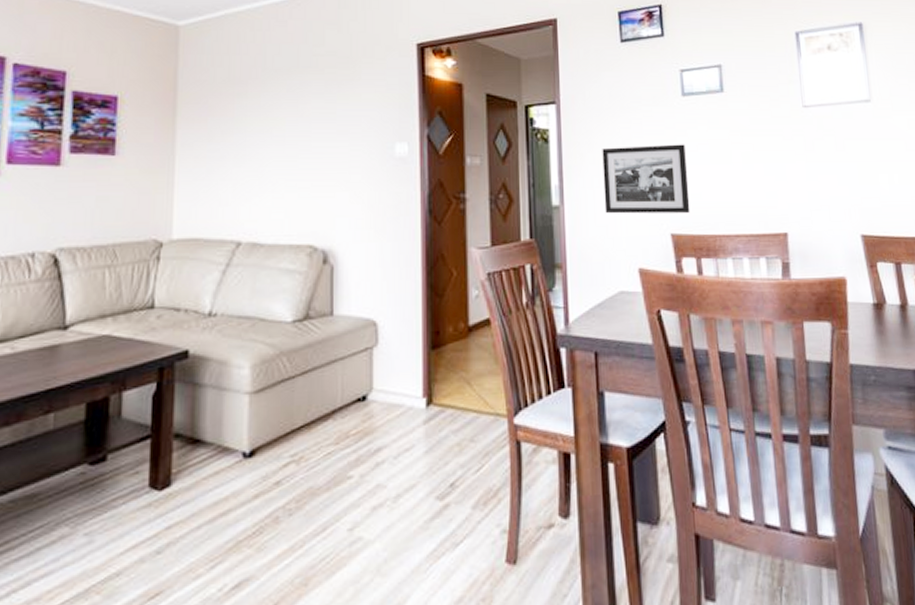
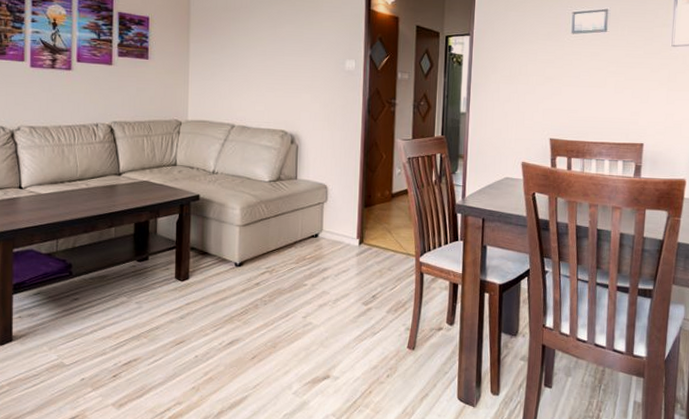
picture frame: present [602,144,690,214] -> none [500,71,569,124]

